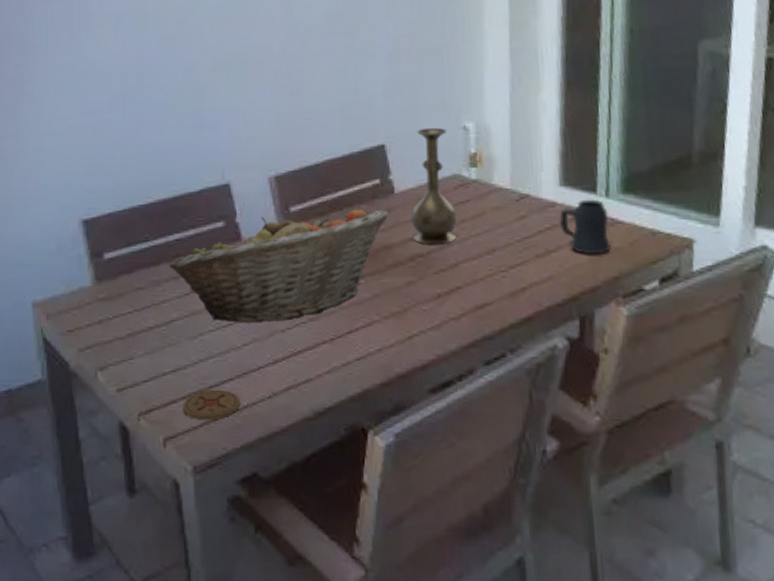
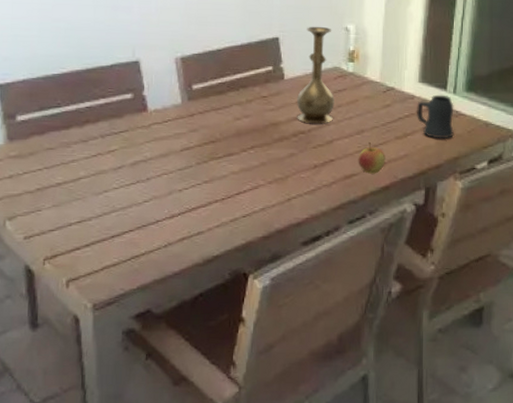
fruit basket: present [168,209,389,324] -> none [78,90,278,183]
coaster: present [182,389,240,421] -> none [85,239,138,265]
apple: none [490,263,526,302] -> present [358,142,385,174]

